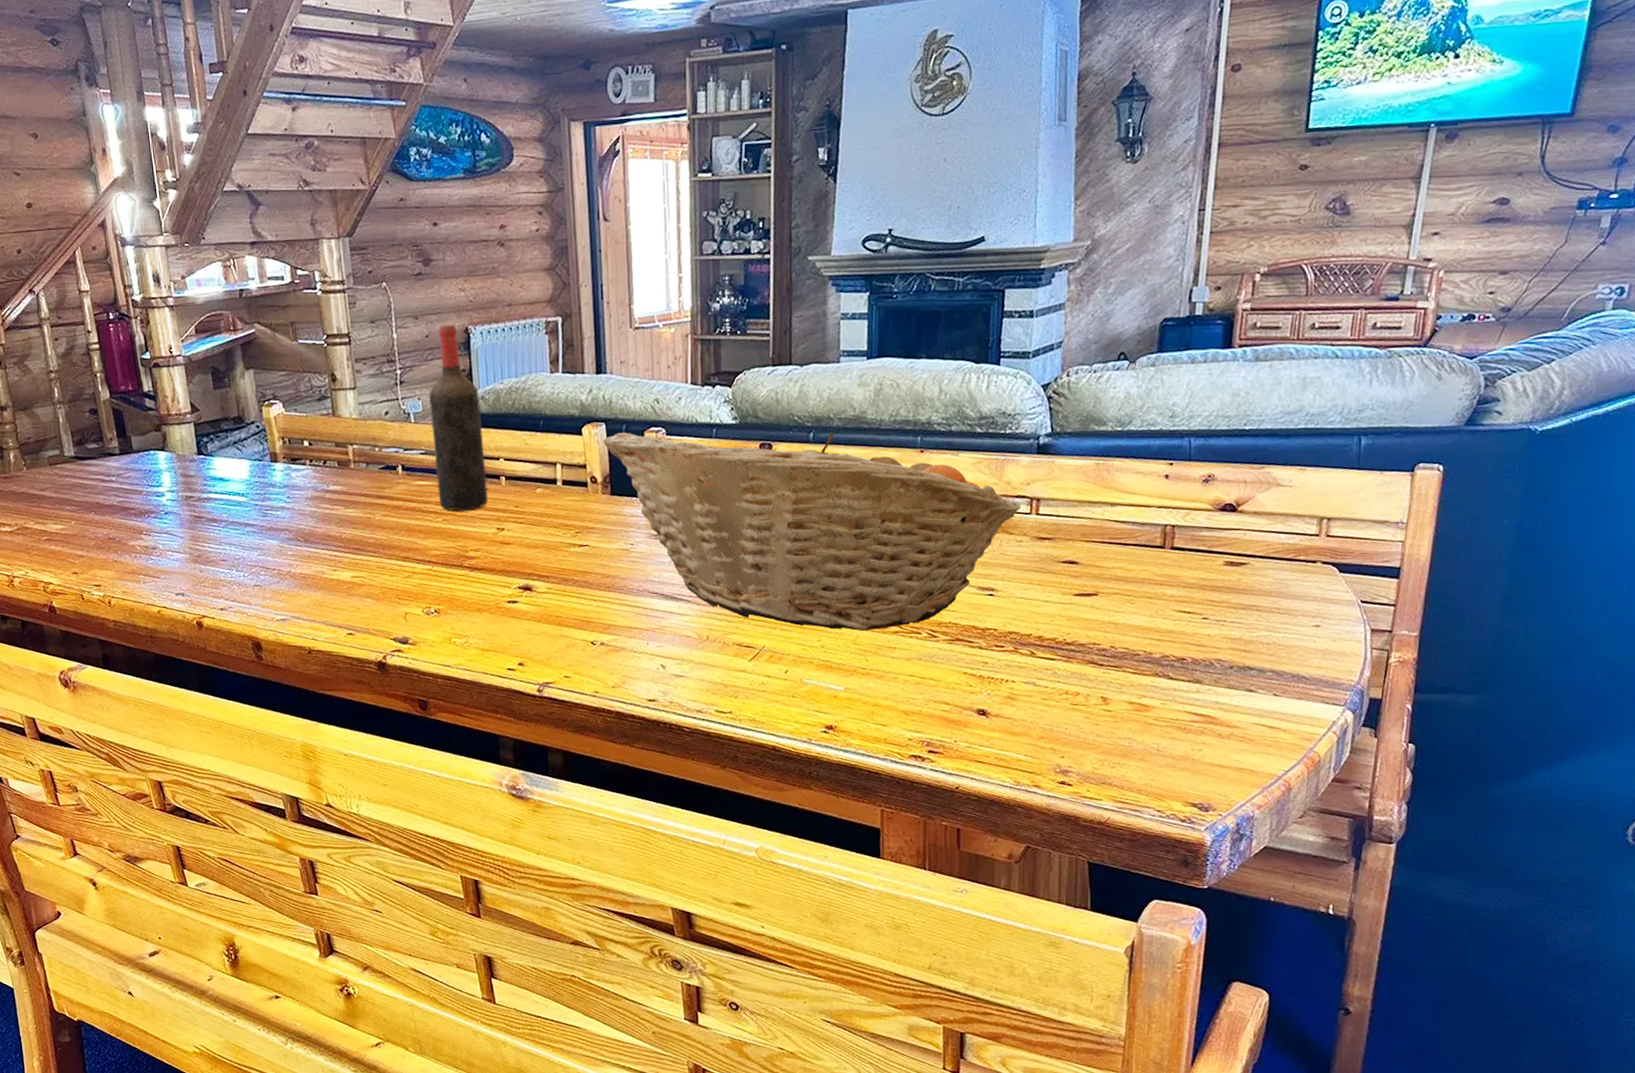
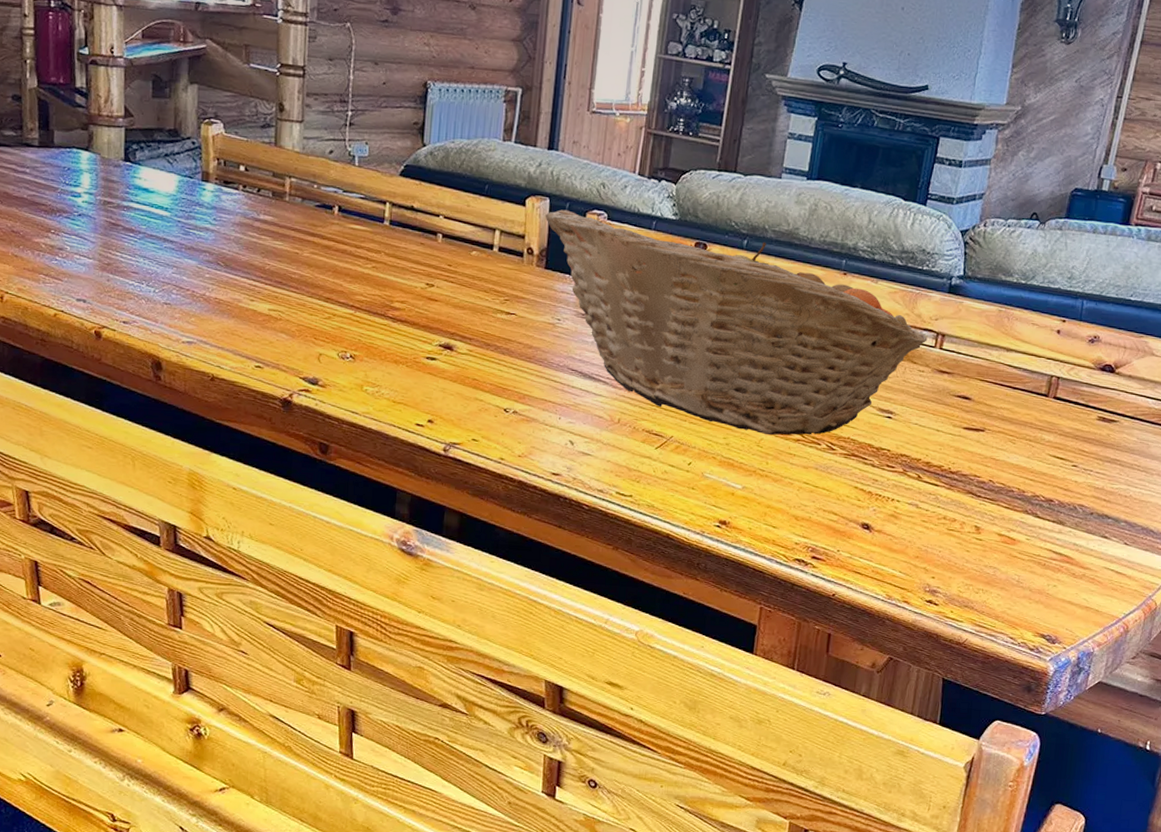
wine bottle: present [428,324,489,511] -> none [371,75,429,262]

